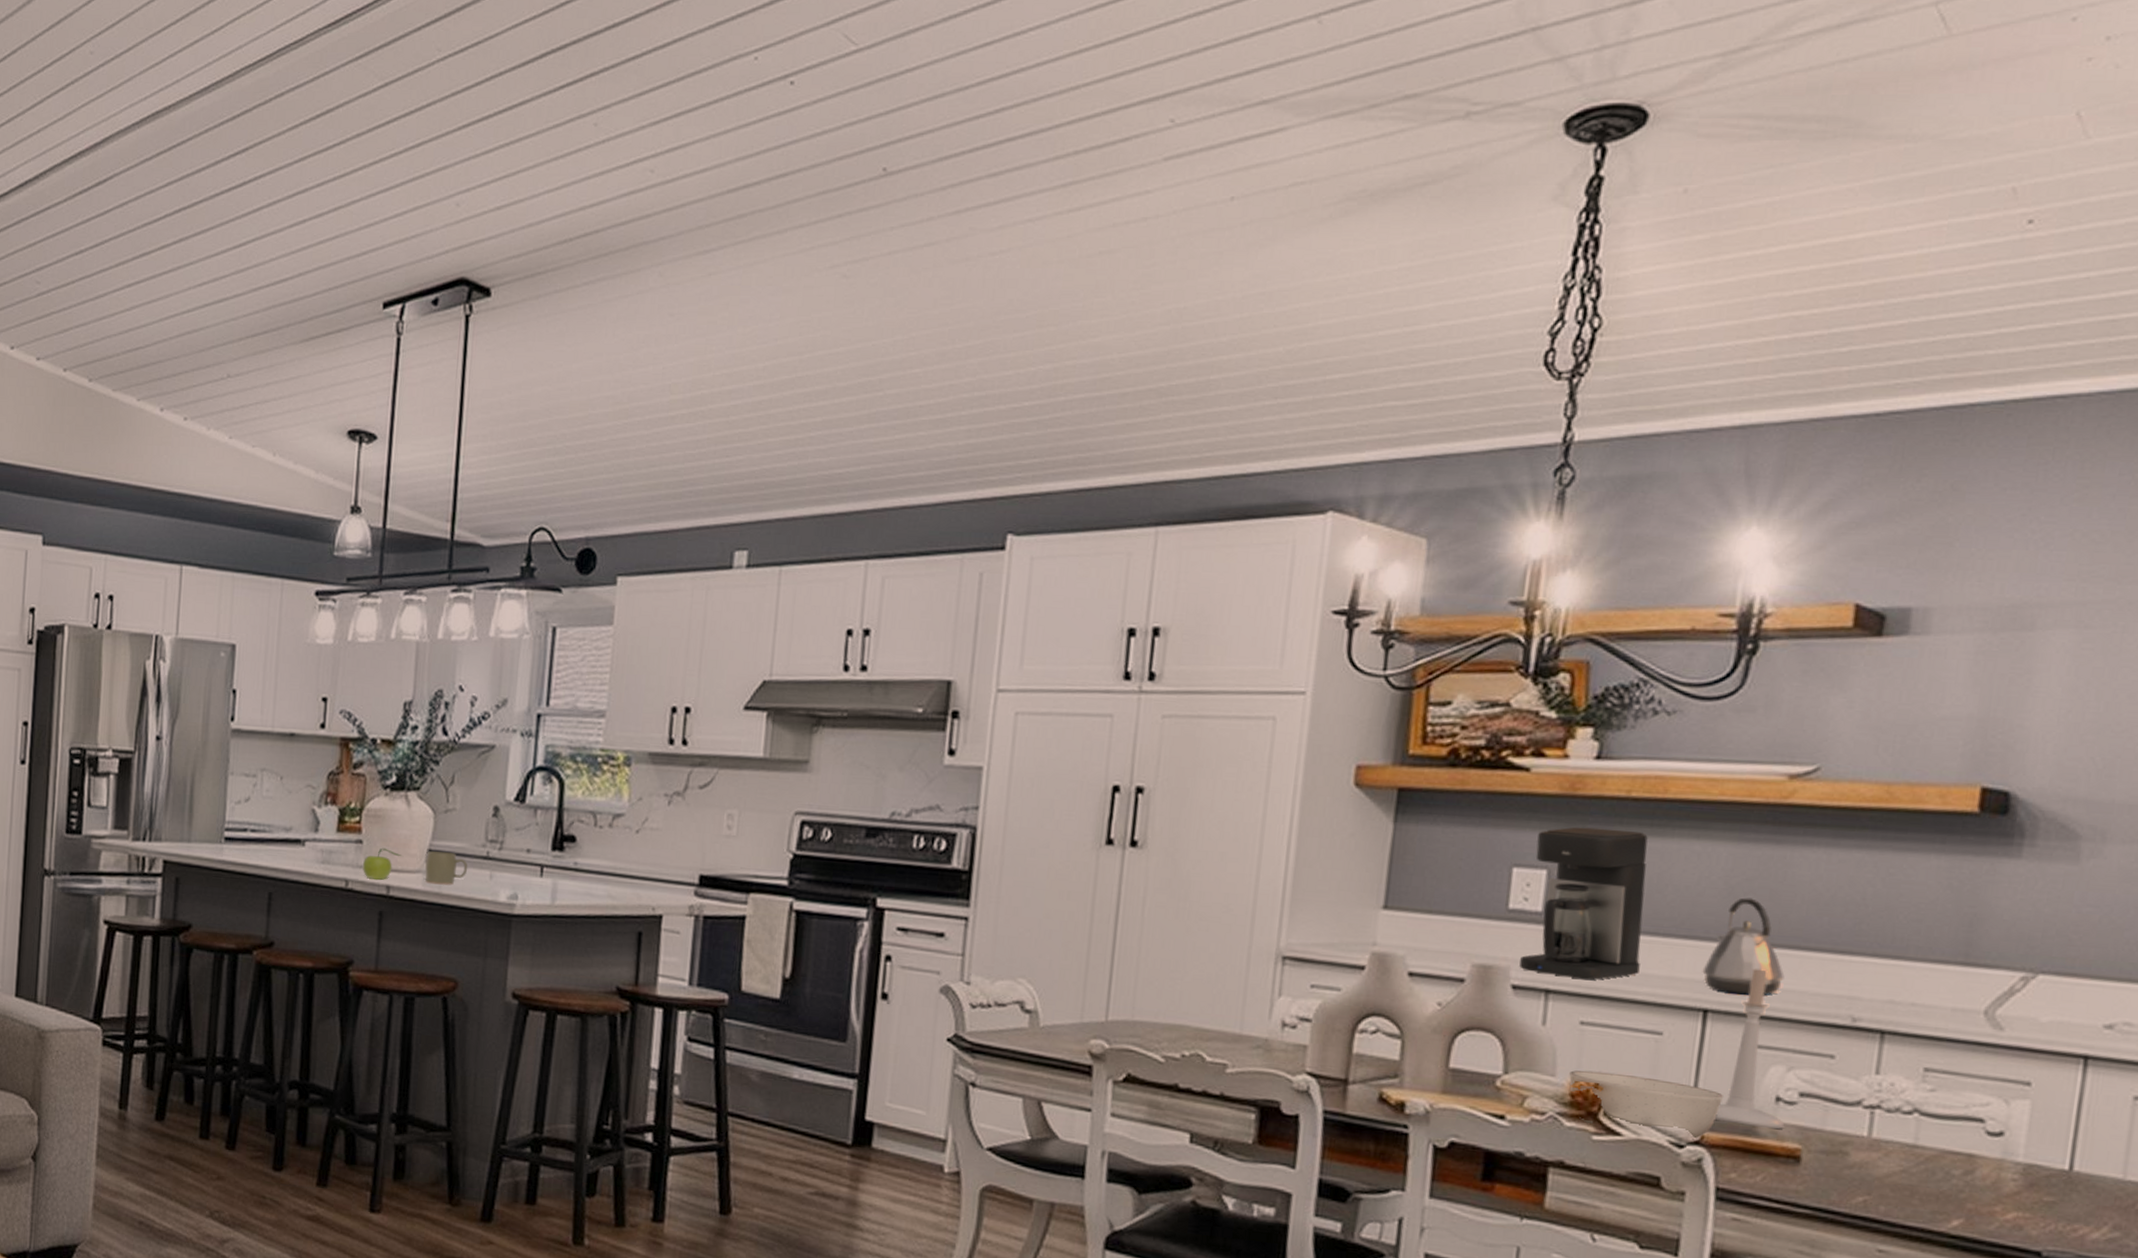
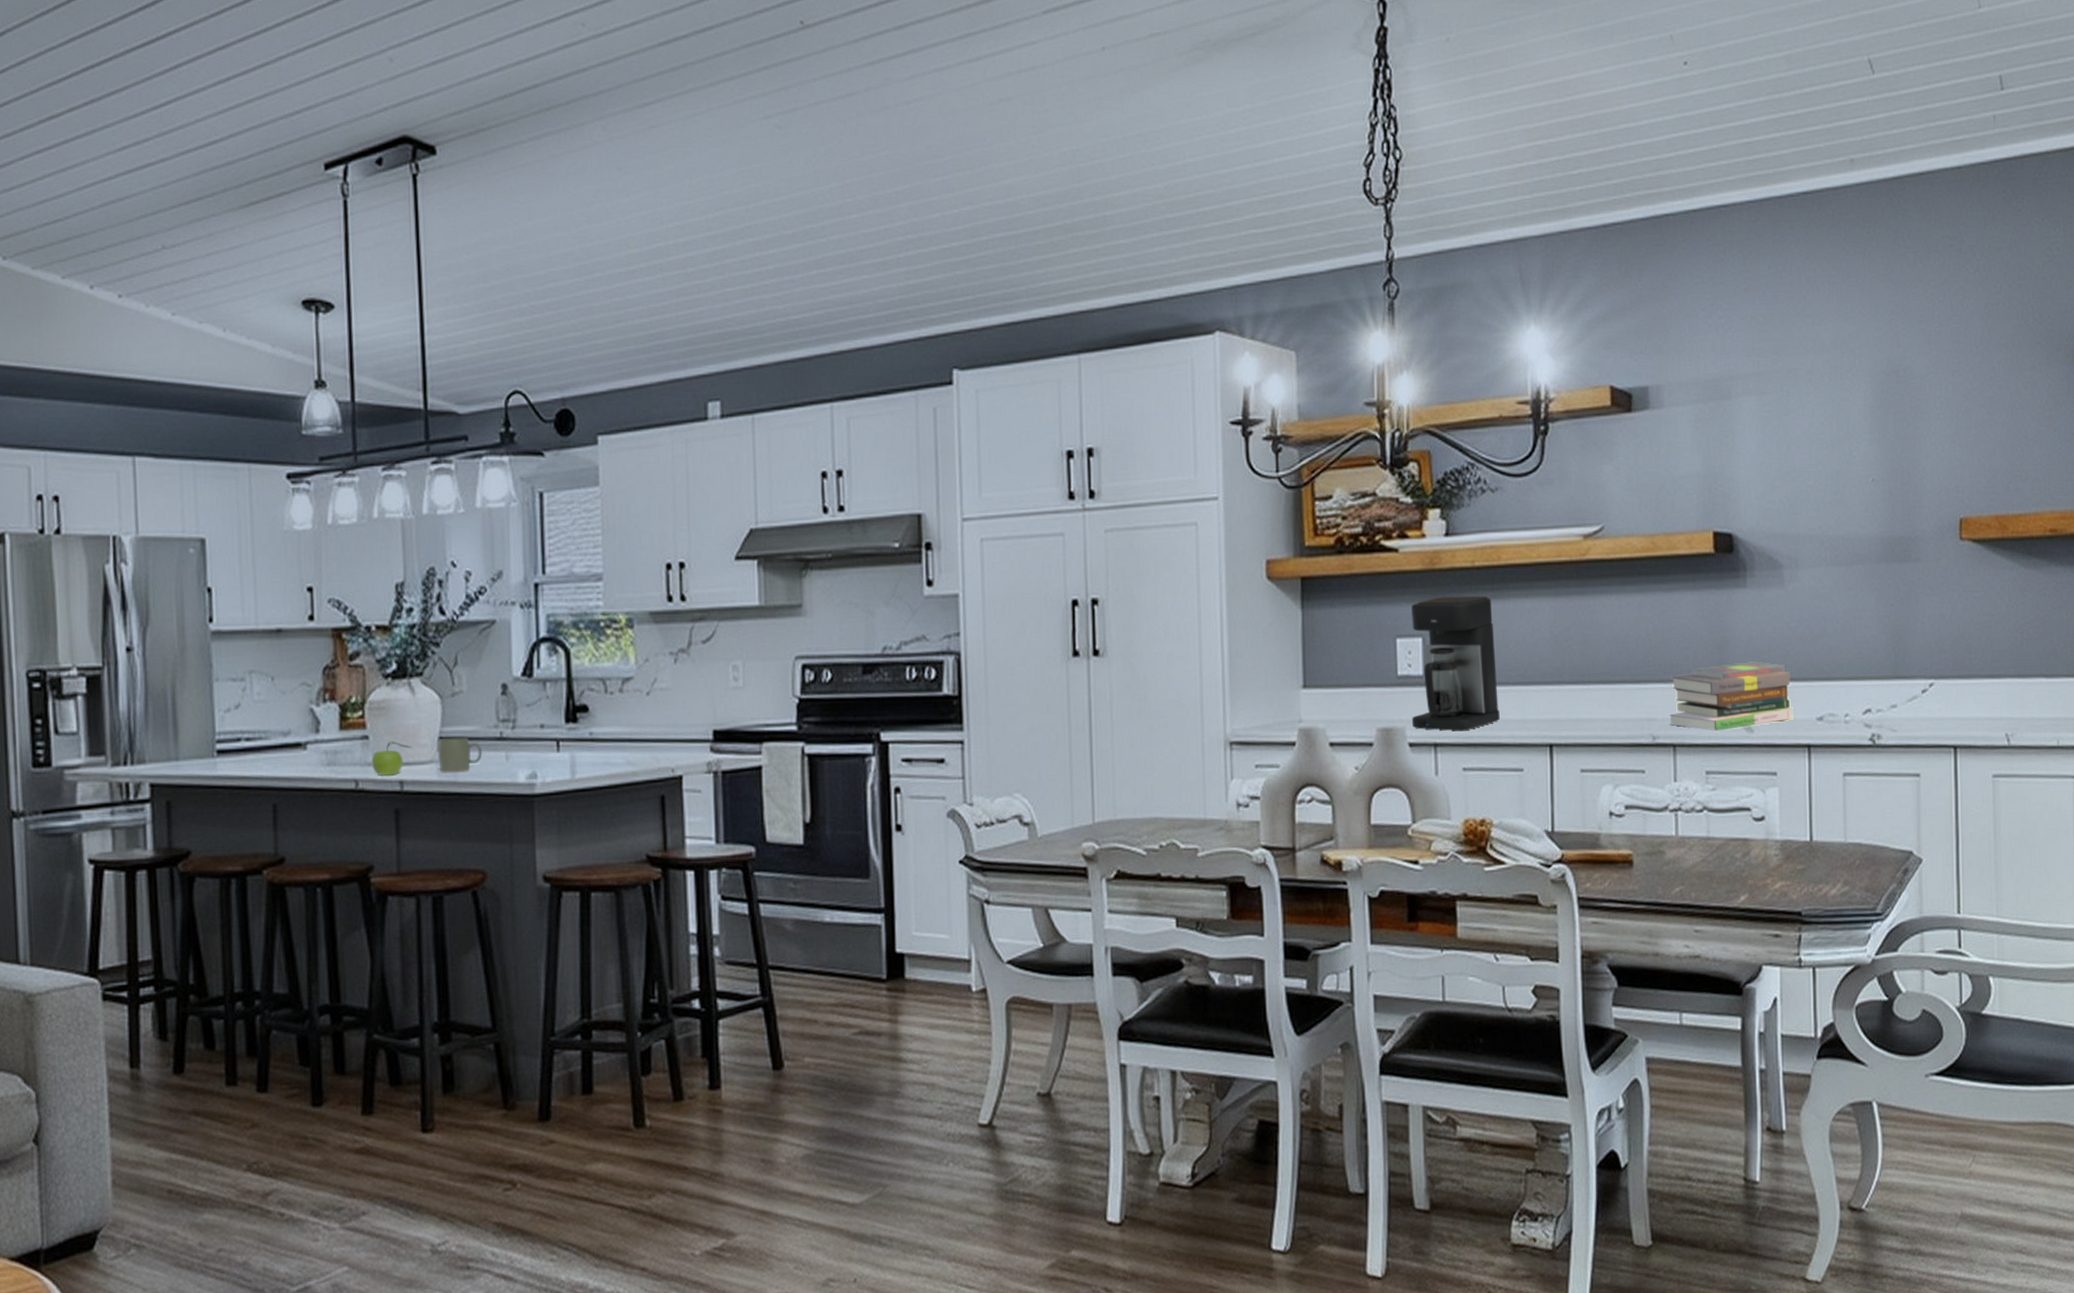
bowl: present [1569,1070,1724,1140] -> none [1461,809,1574,859]
kettle: present [1702,897,1785,995] -> none [1544,644,1602,728]
candlestick: present [1714,966,1785,1129] -> none [1569,702,1618,841]
books: none [1880,947,2071,1024] -> present [1670,662,1793,731]

